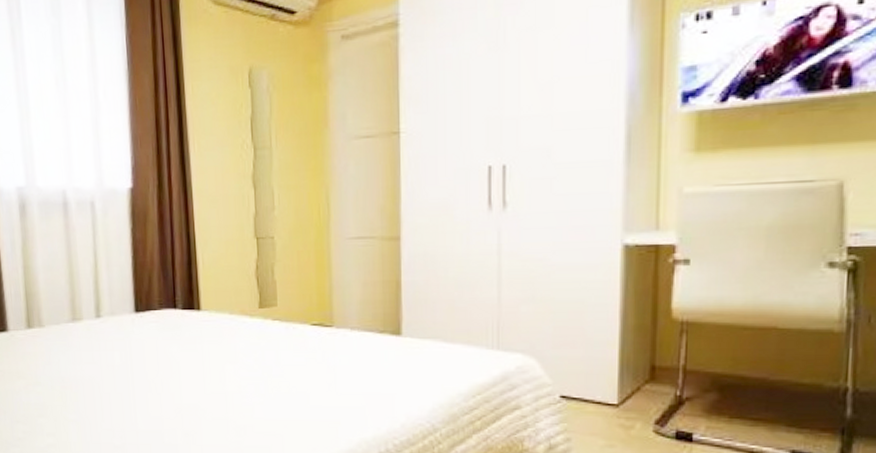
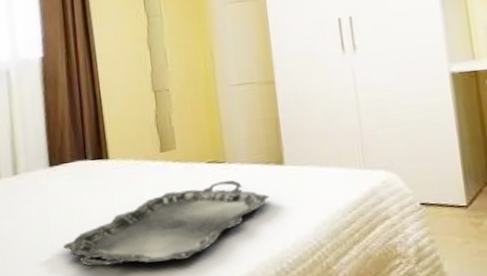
serving tray: none [147,346,380,427] -> present [63,180,270,267]

